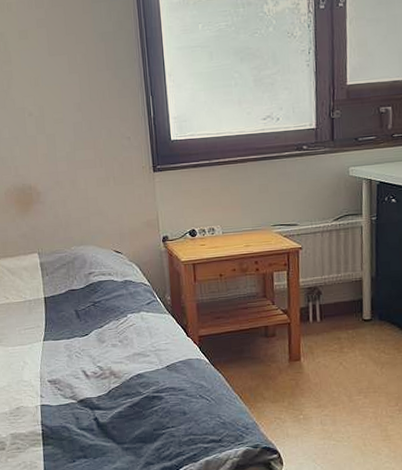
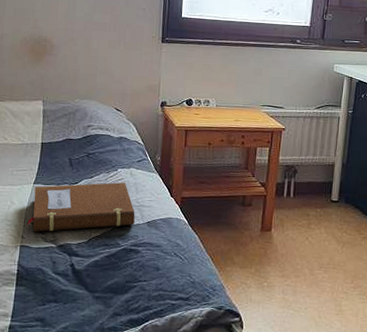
notebook: none [44,327,153,389] -> present [27,182,135,232]

